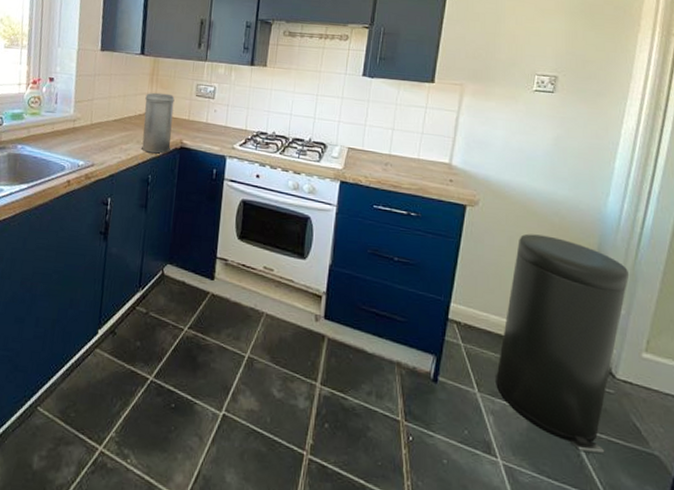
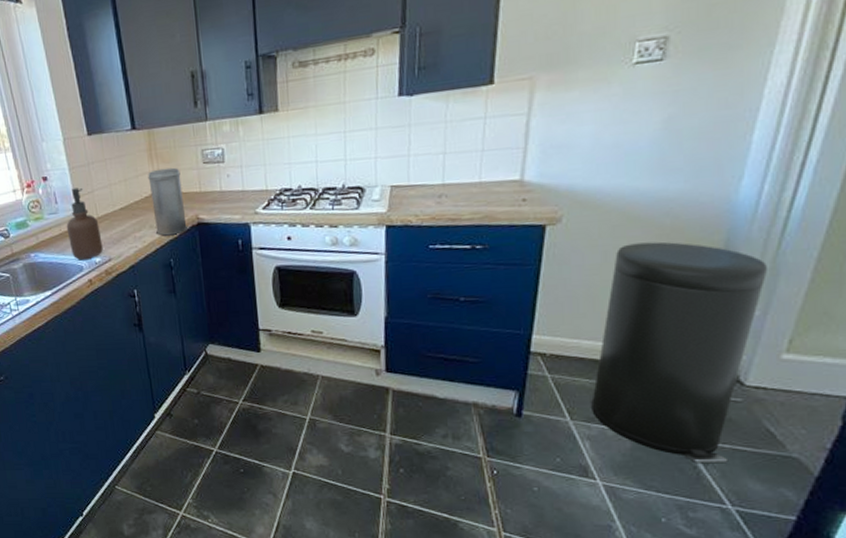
soap dispenser: none [58,93,91,162] -> present [66,188,103,261]

